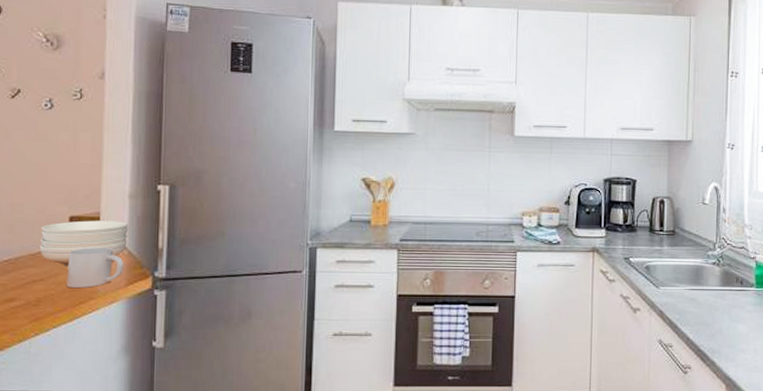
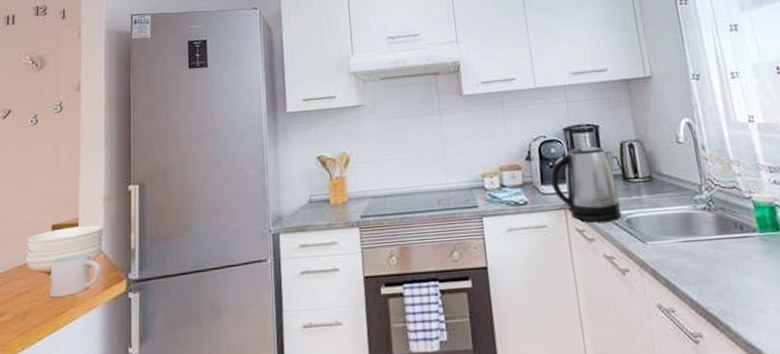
kettle: none [584,198,645,266] -> present [550,146,622,223]

